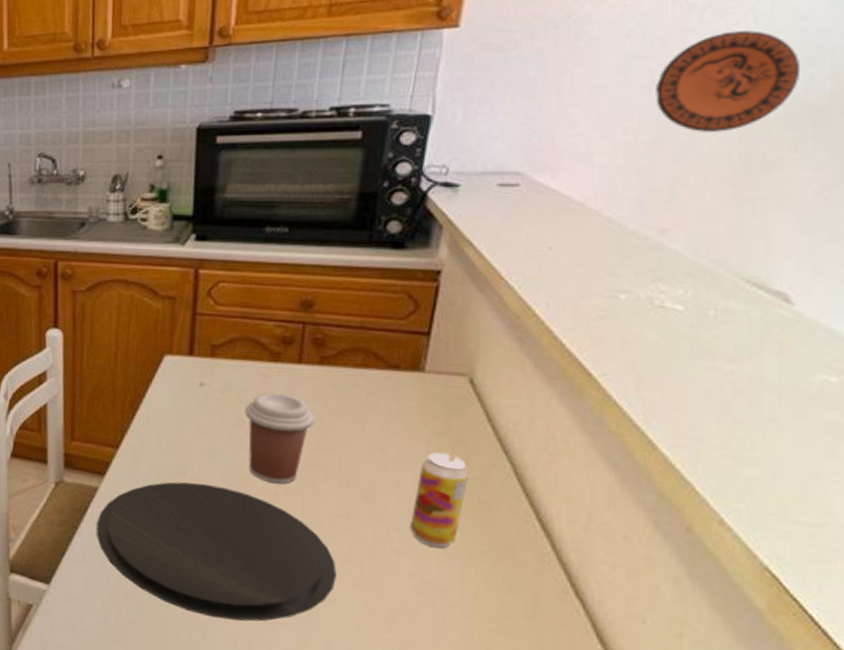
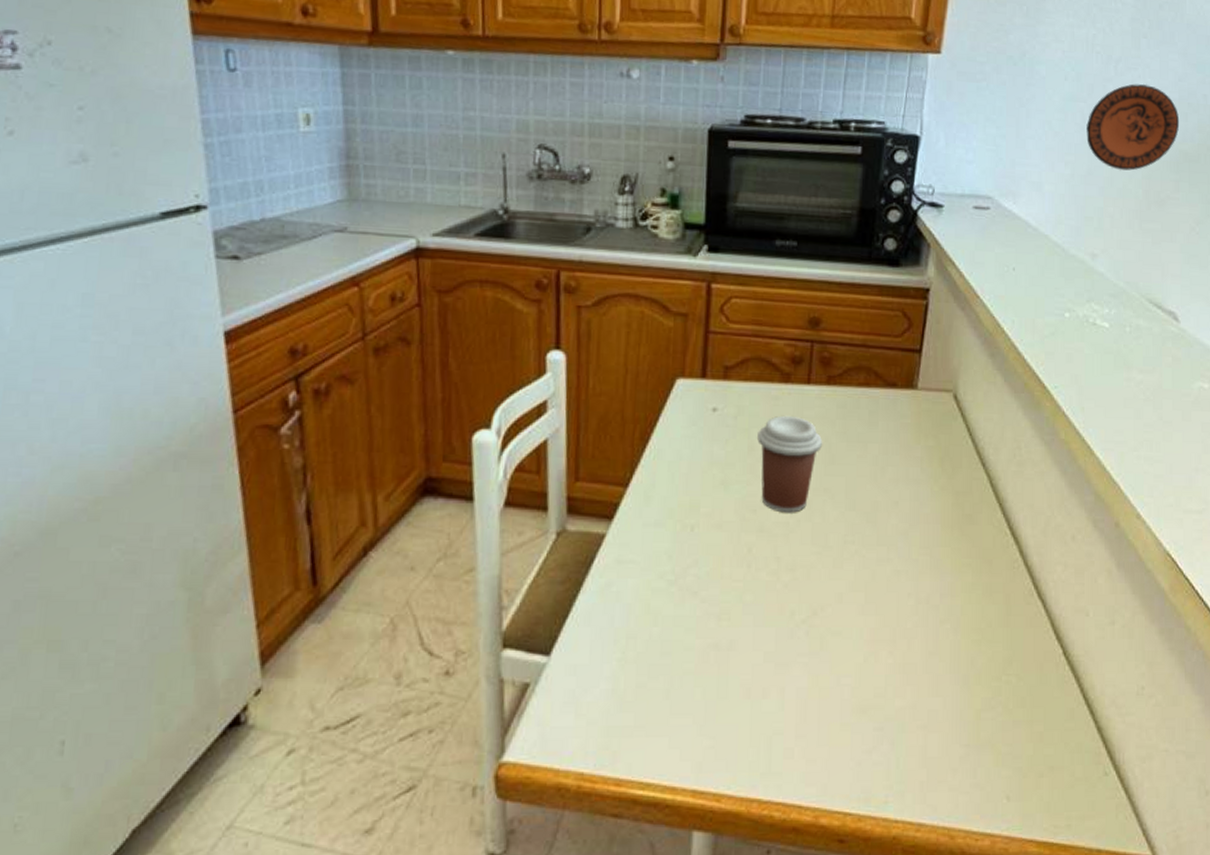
plate: present [96,482,337,622] -> none [603,519,844,668]
beverage can: present [410,452,468,548] -> none [907,469,954,564]

